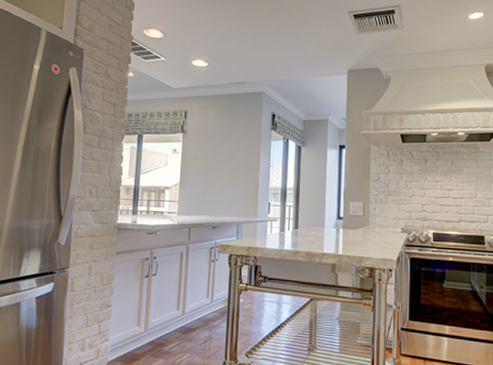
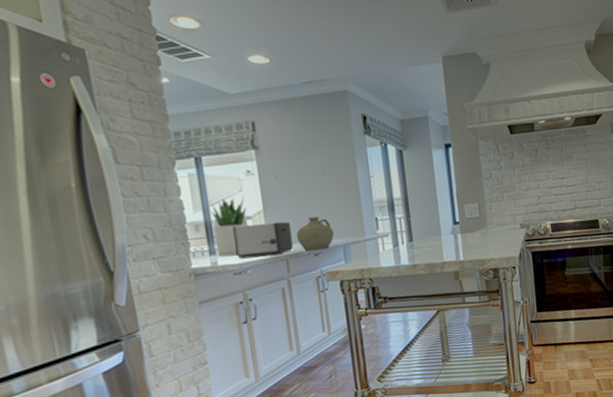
planter: none [138,170,167,218] -> present [211,197,248,257]
toaster: none [152,193,198,223] -> present [232,221,293,259]
ceramic jug: none [200,194,232,225] -> present [296,216,334,252]

